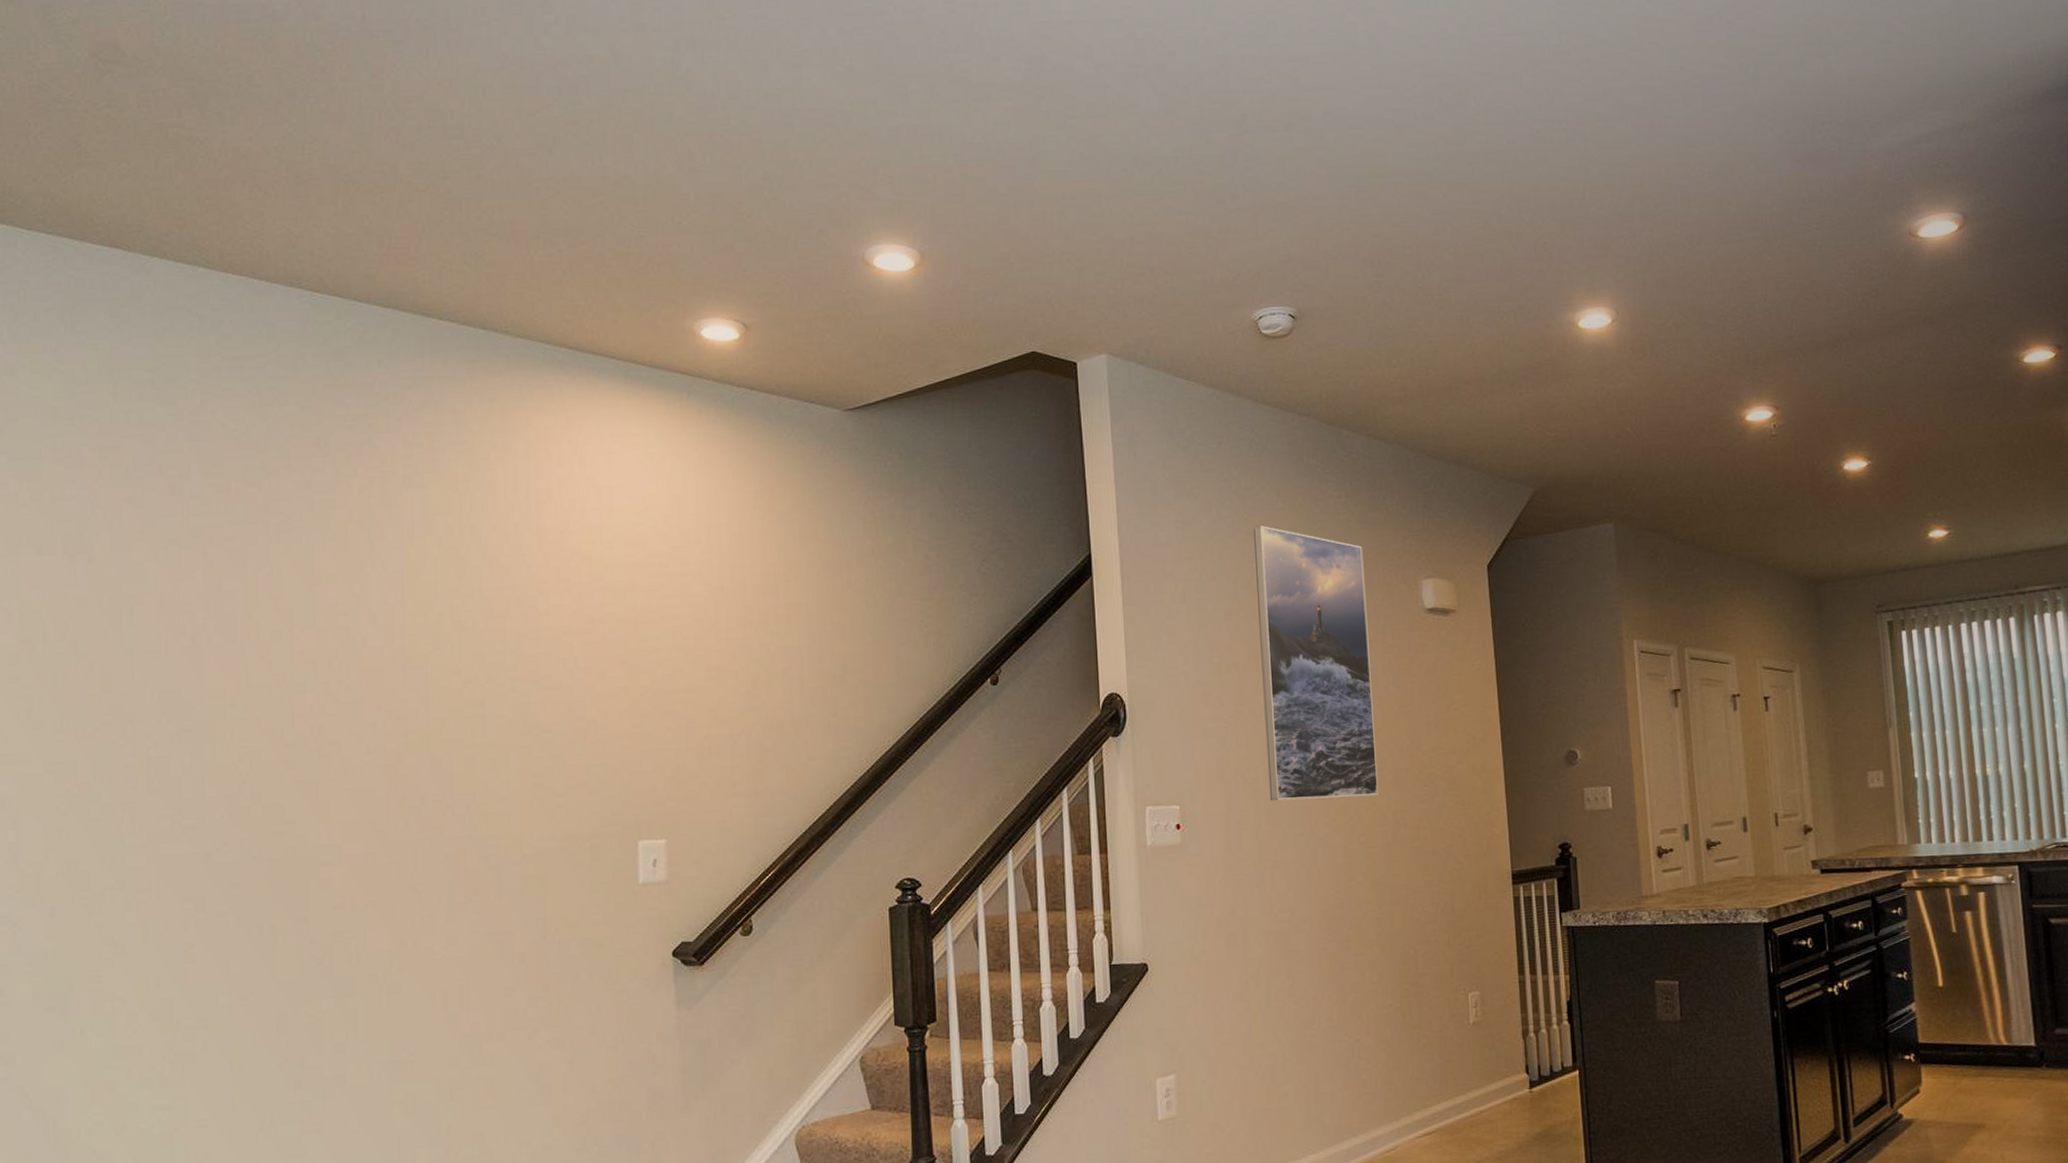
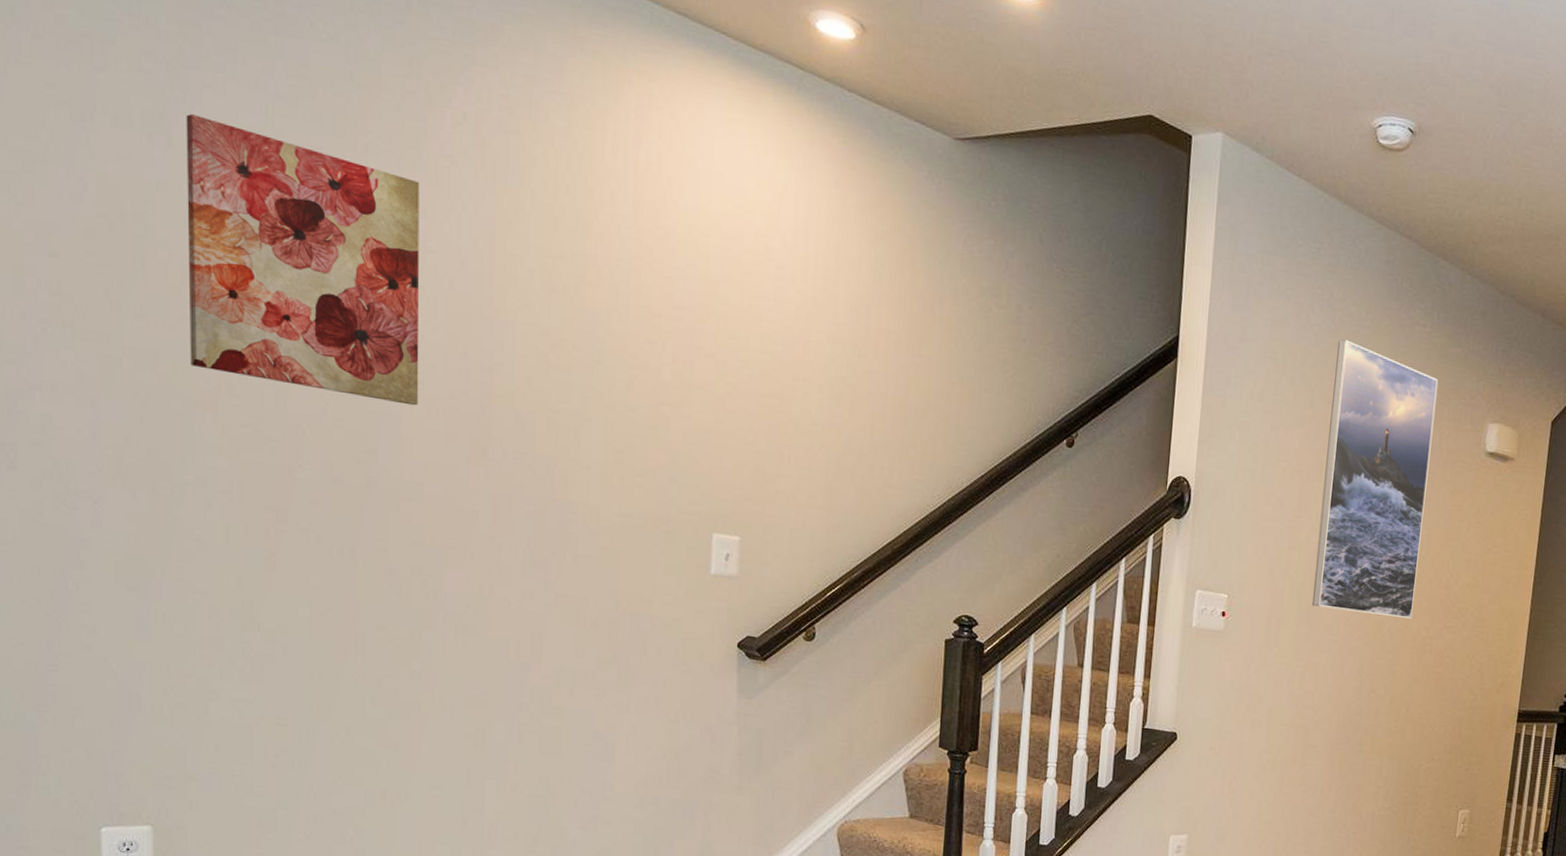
wall art: none [106,528,335,770] -> present [186,113,420,406]

